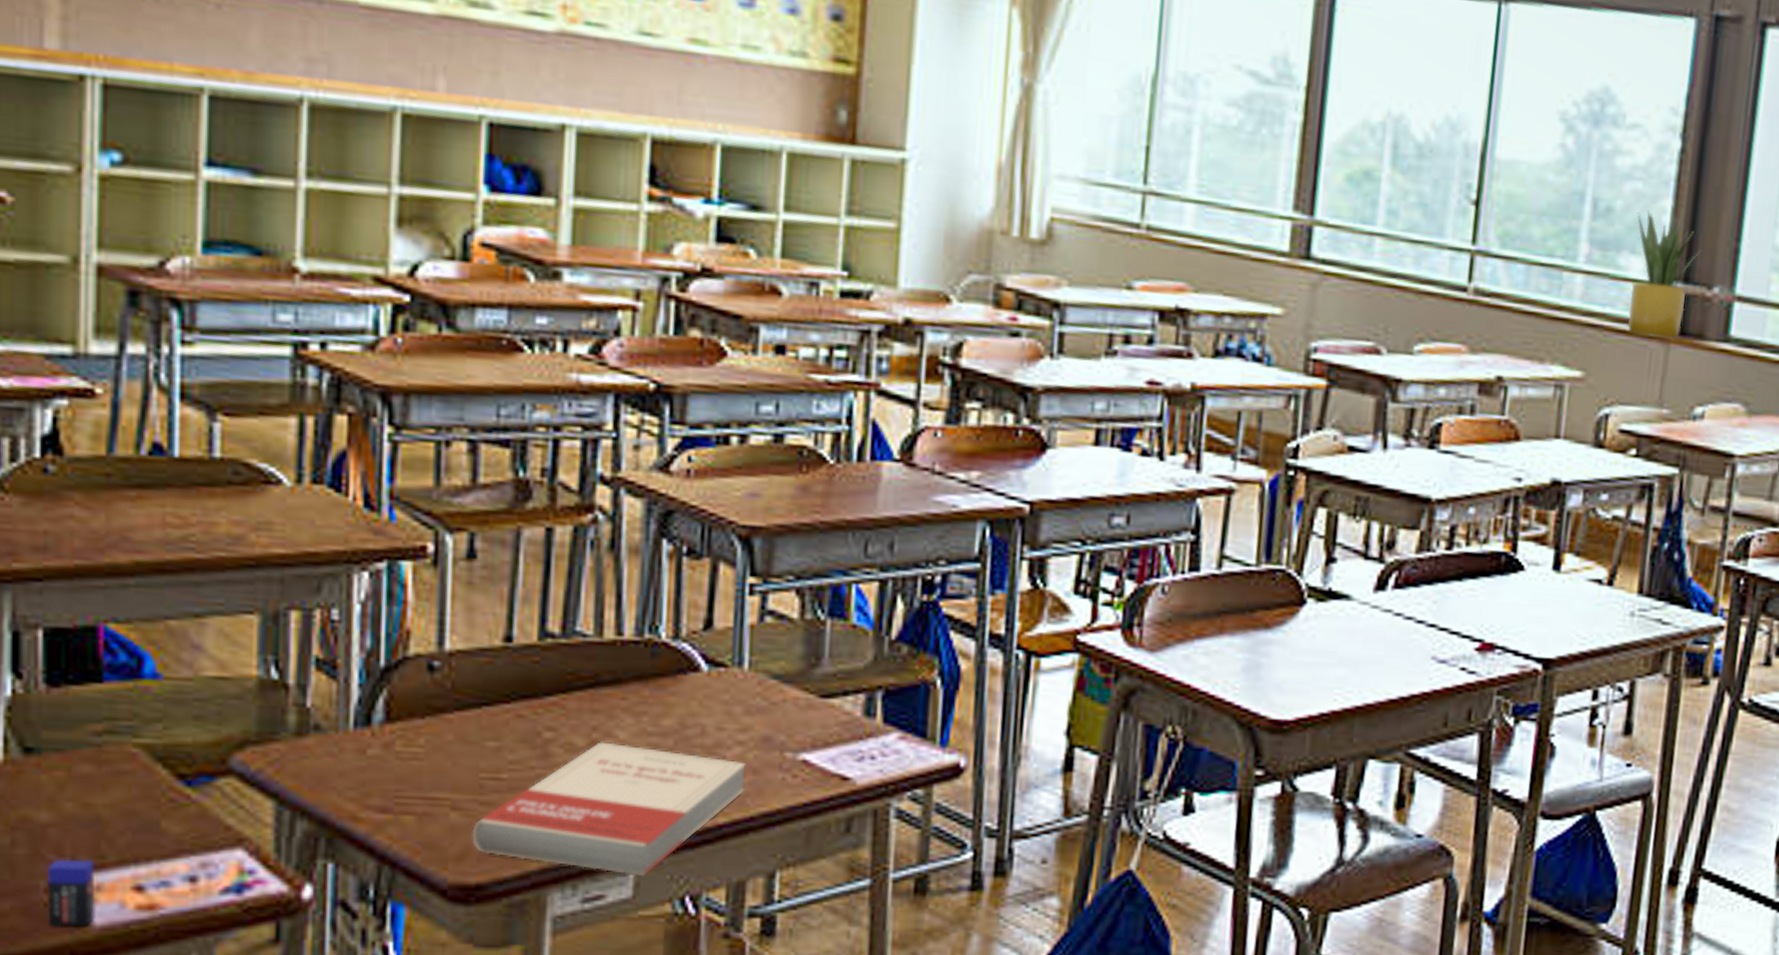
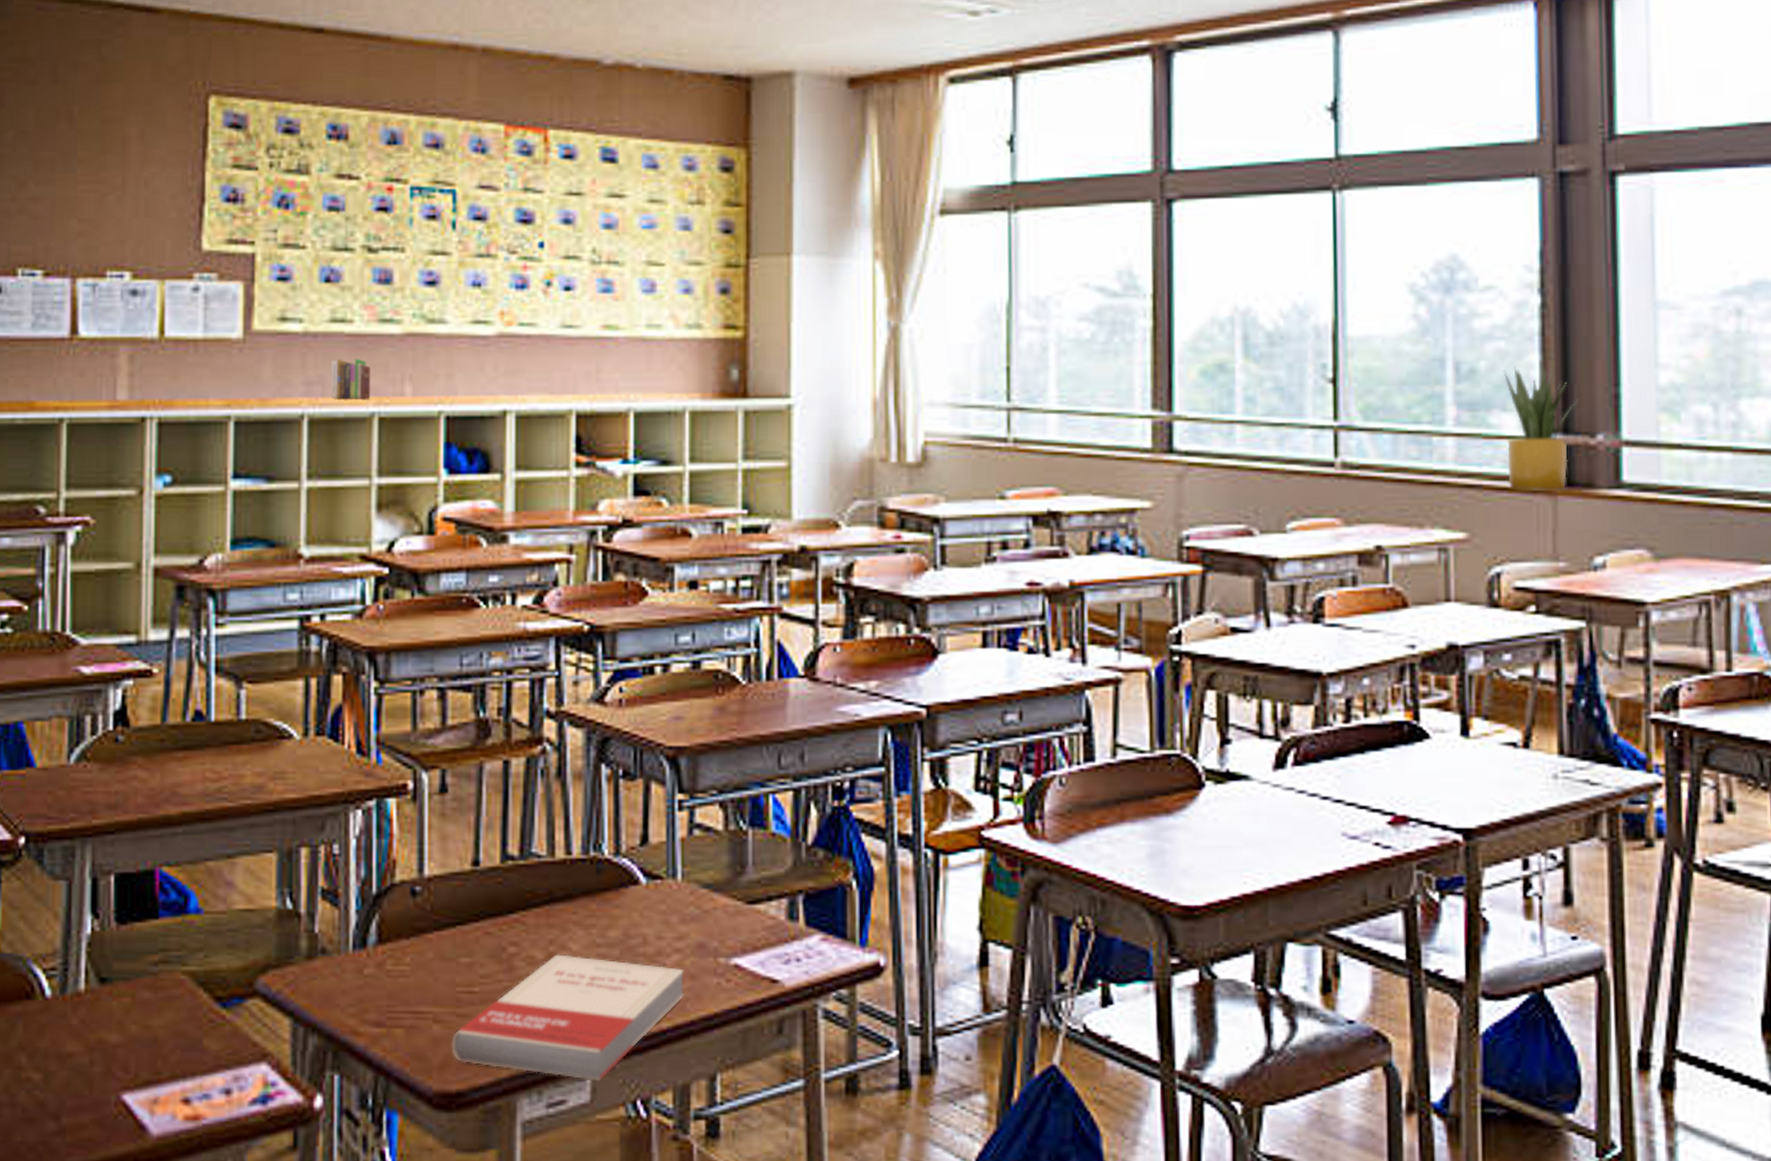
eraser: present [46,859,96,928] -> none [116,1076,153,1137]
books: none [340,35,392,91] -> present [331,359,370,401]

